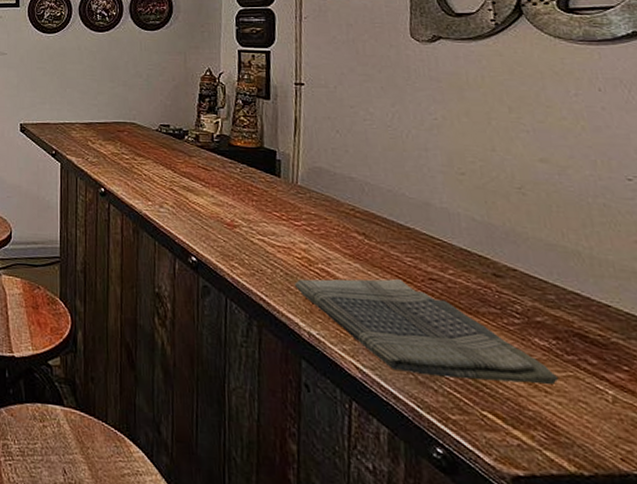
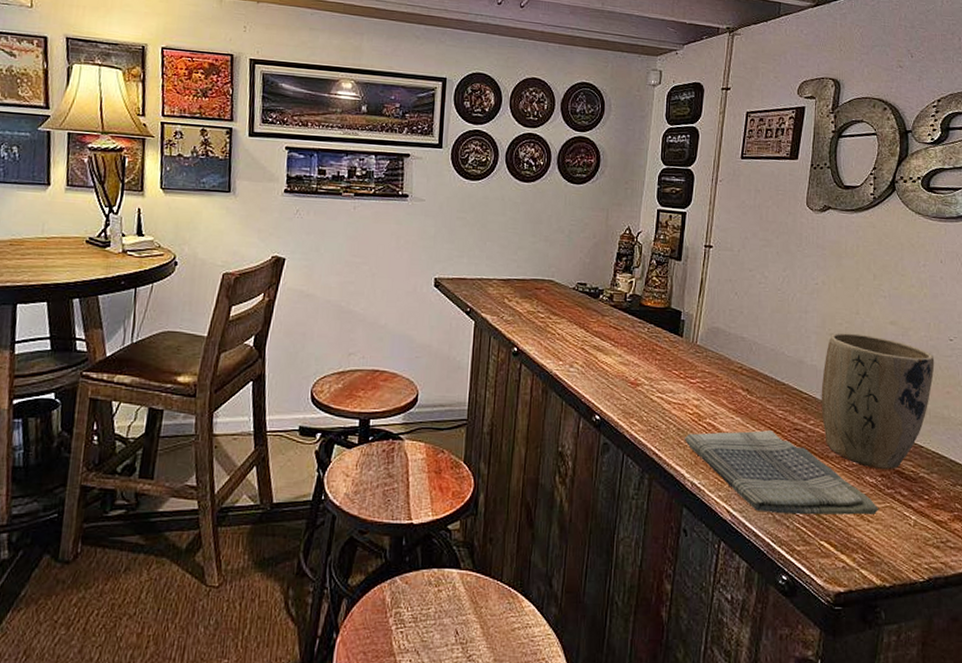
plant pot: none [457,172,612,333] -> present [821,333,935,470]

